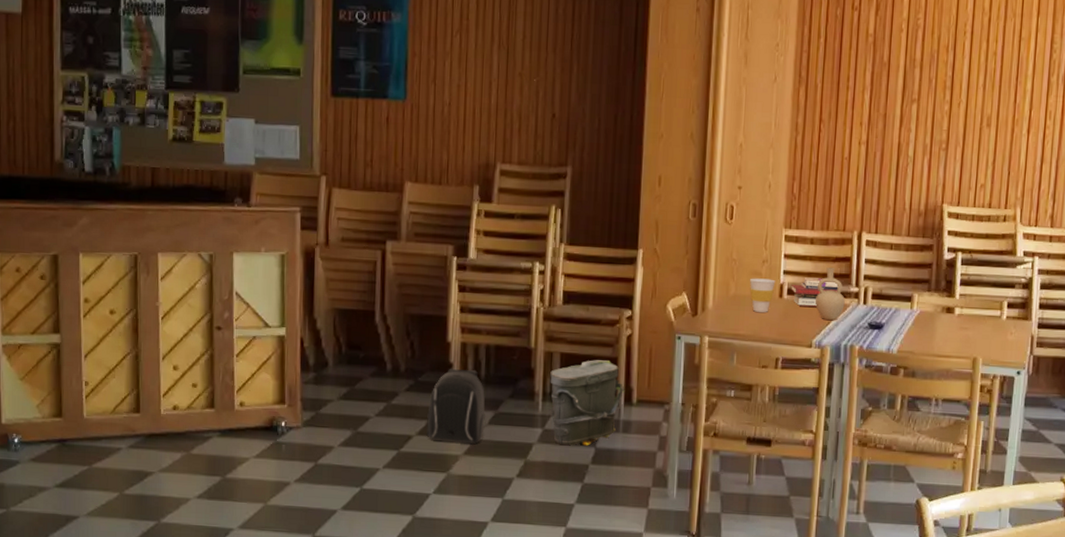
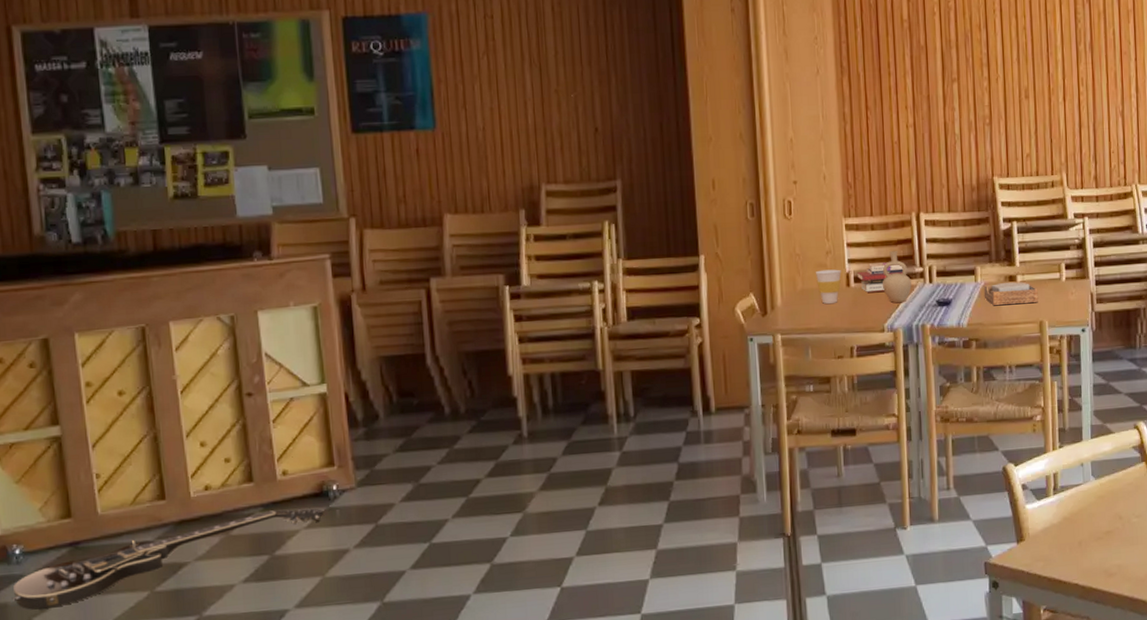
guitar: none [8,436,272,495] -> present [12,507,324,610]
backpack: present [426,368,485,444] -> none [495,401,559,481]
bag: present [550,359,625,446] -> none [622,371,702,465]
napkin holder: none [918,313,975,339] -> present [983,282,1038,306]

